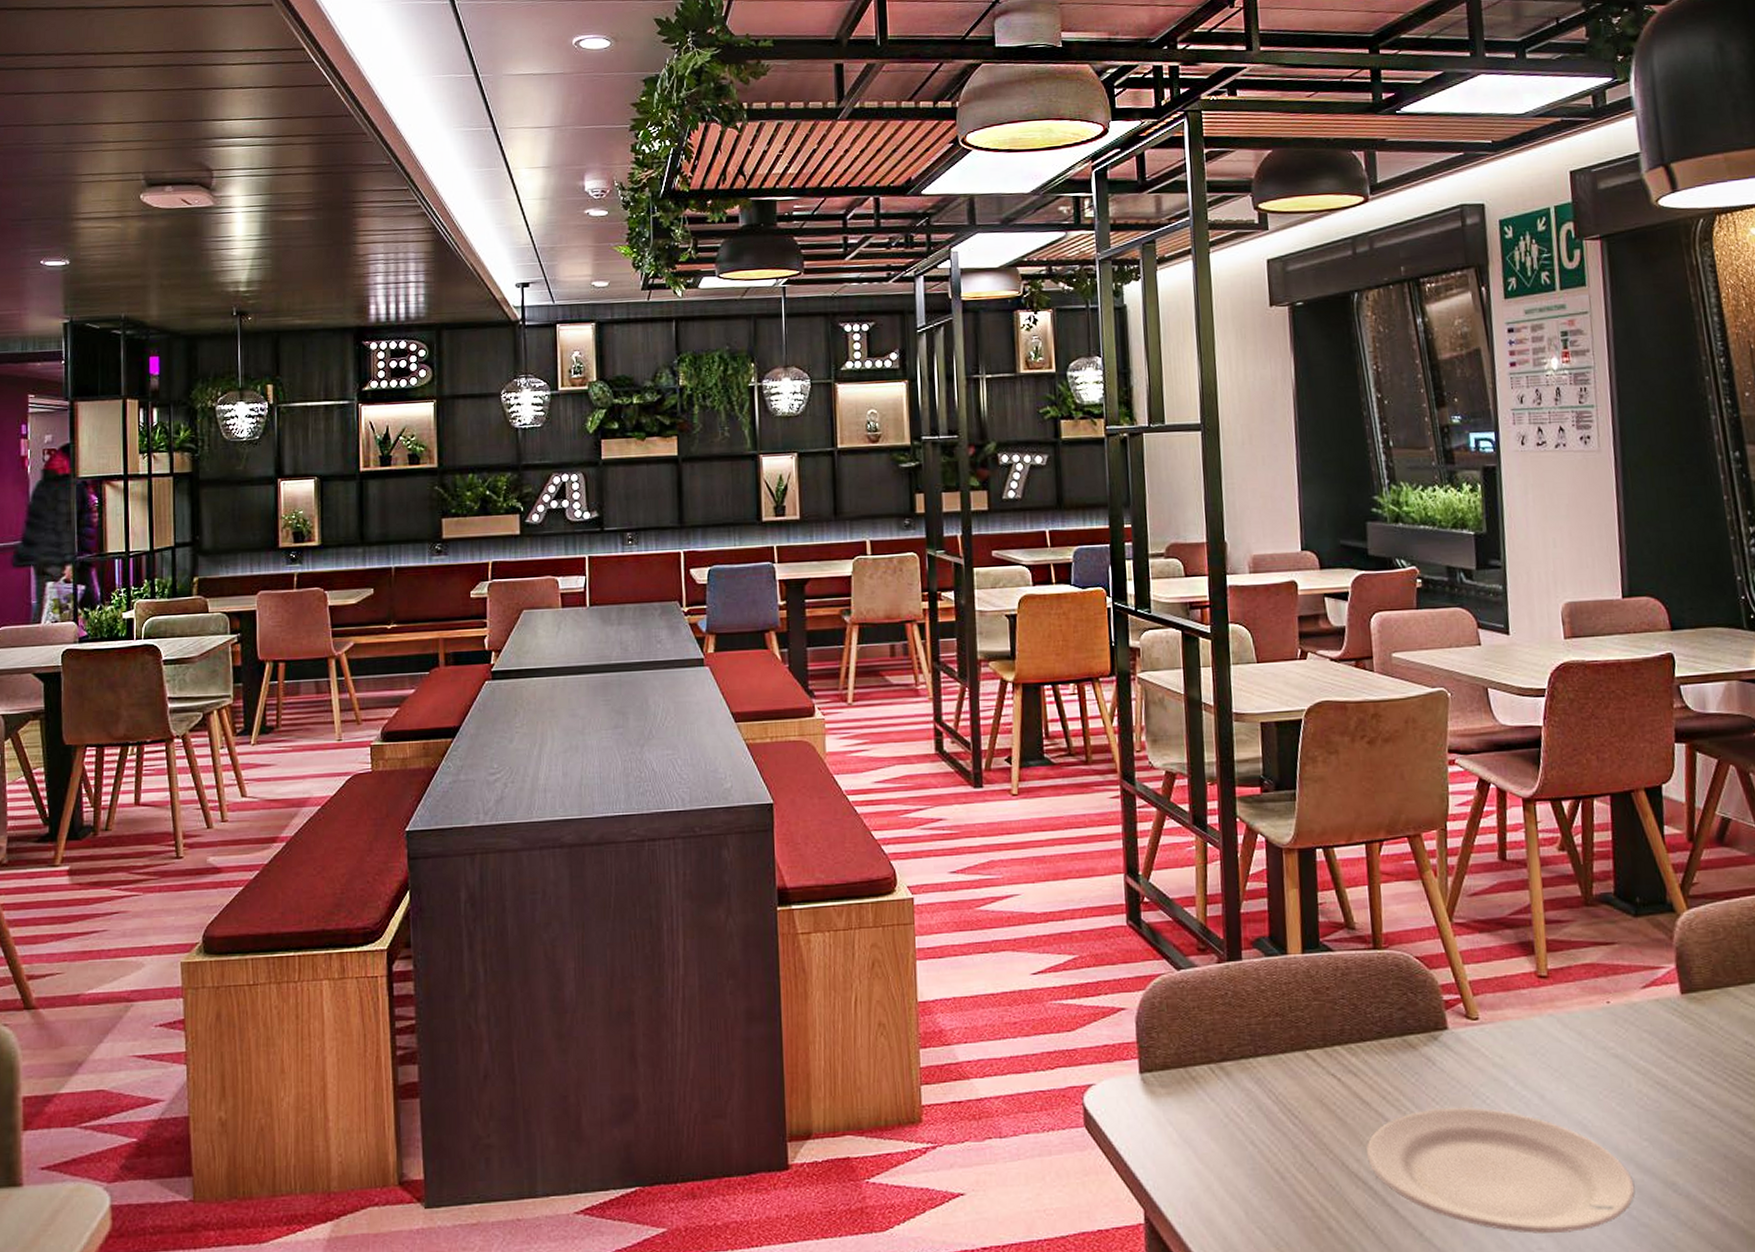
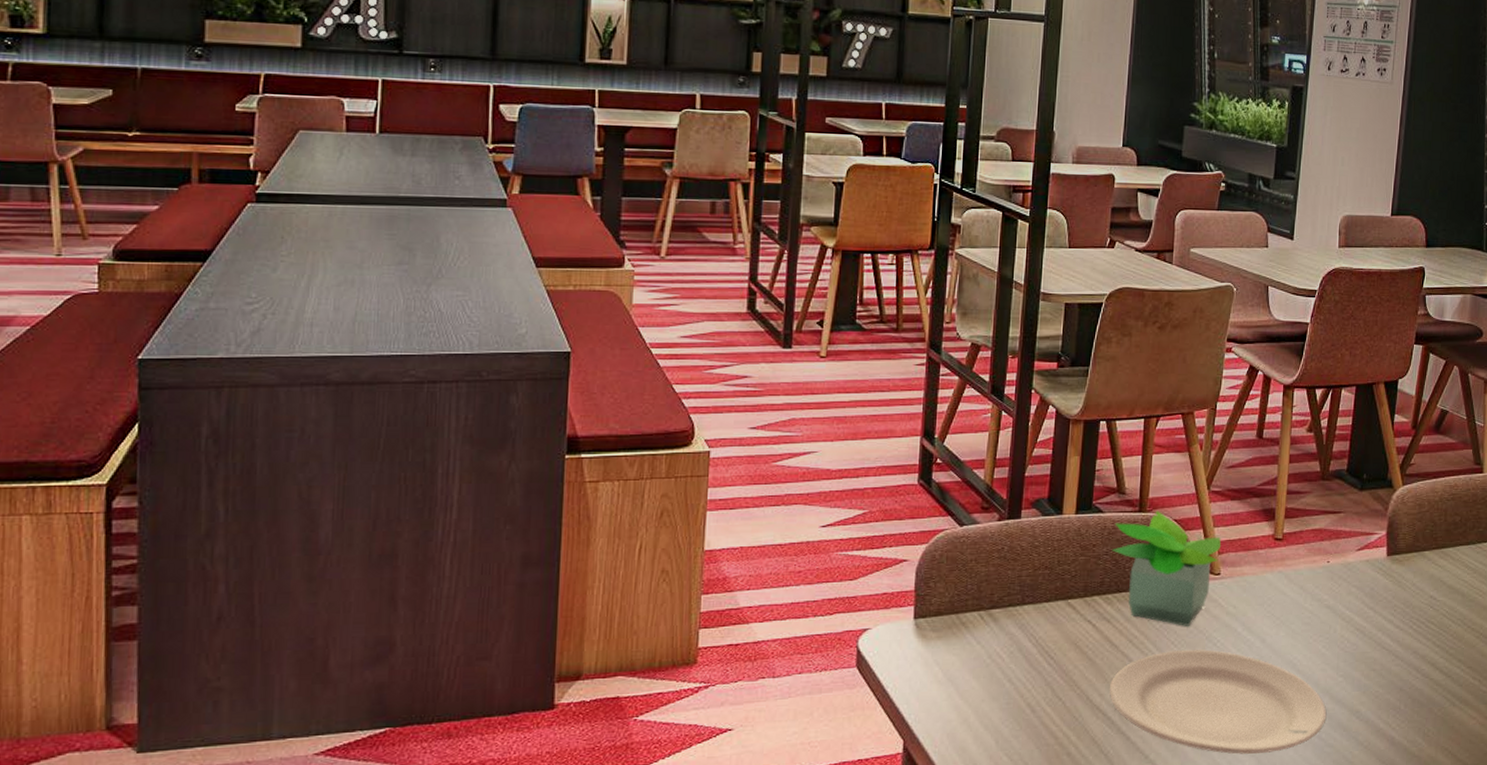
potted plant: none [1347,947,1475,1080] -> present [1112,511,1222,626]

